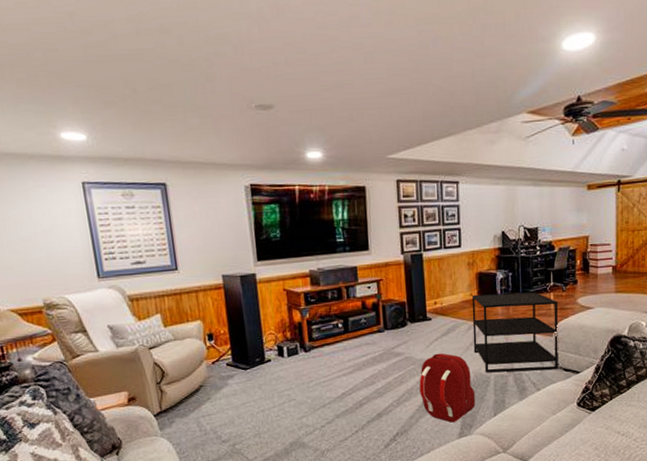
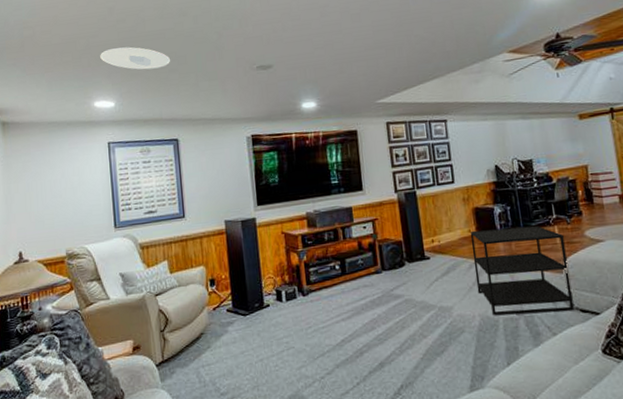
recessed light: none [62,67,153,98] -> present [100,46,171,70]
backpack: present [419,353,476,423] -> none [421,294,486,374]

